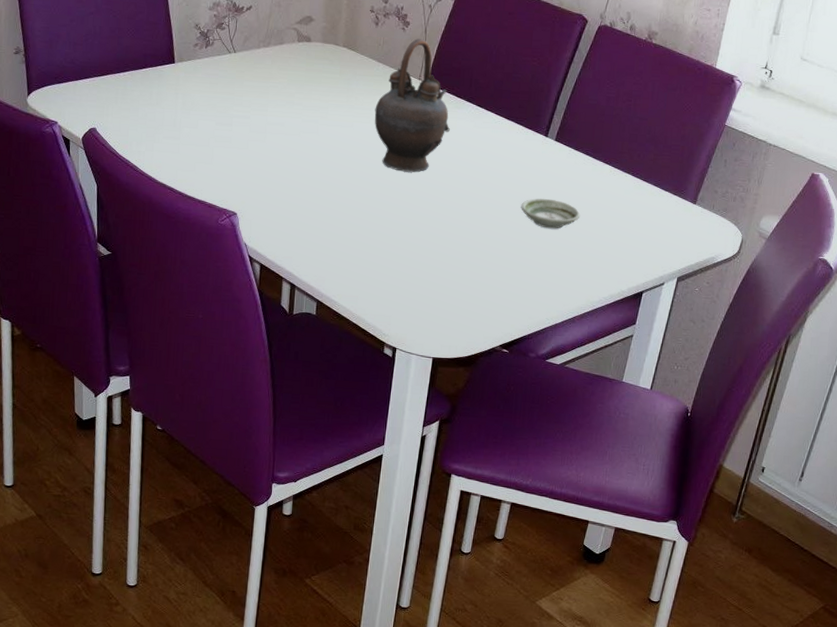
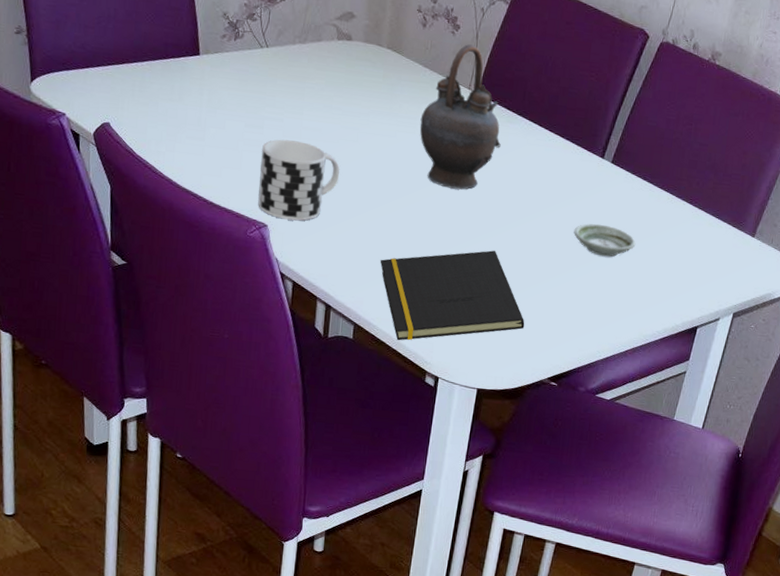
cup: none [228,135,302,208] -> present [258,139,340,221]
notepad: none [339,227,477,315] -> present [380,250,525,341]

